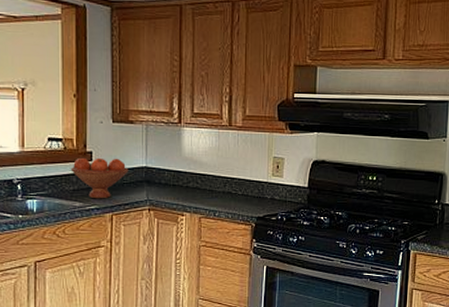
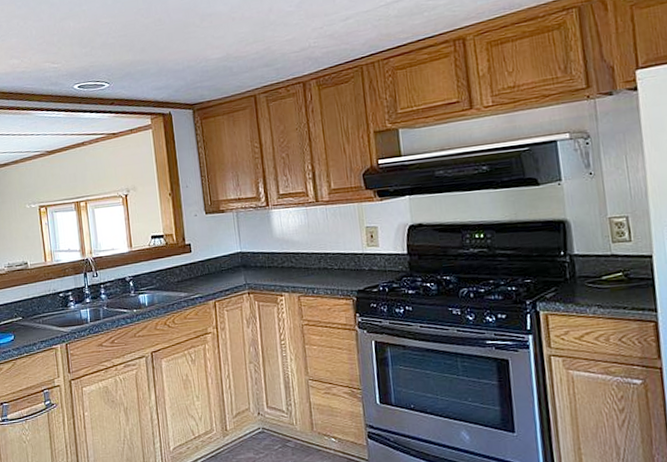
fruit bowl: present [70,157,129,199] -> none [173,247,225,288]

